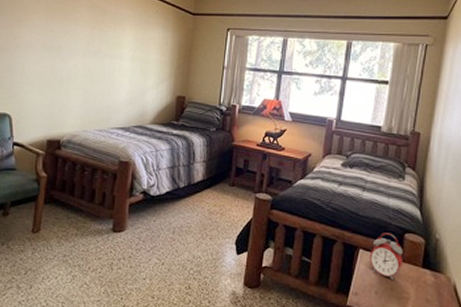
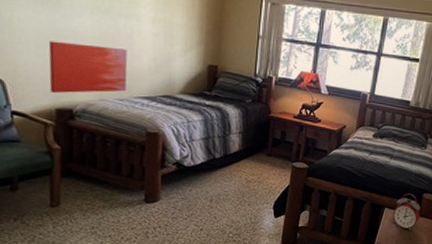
wall art: none [45,81,109,125] -> present [48,41,128,93]

